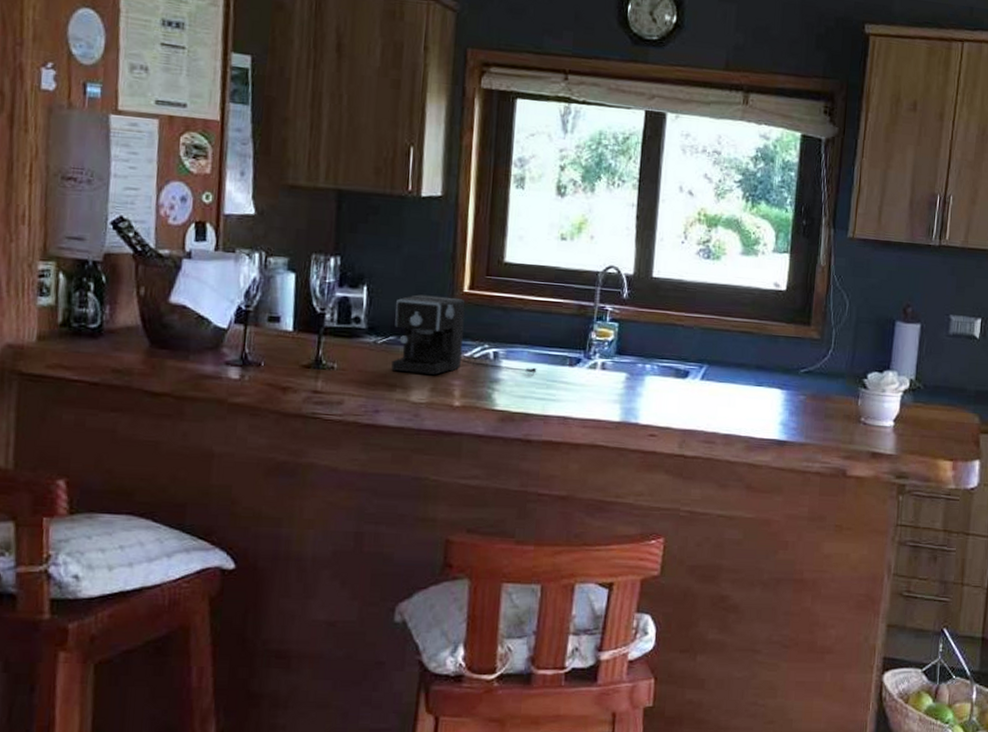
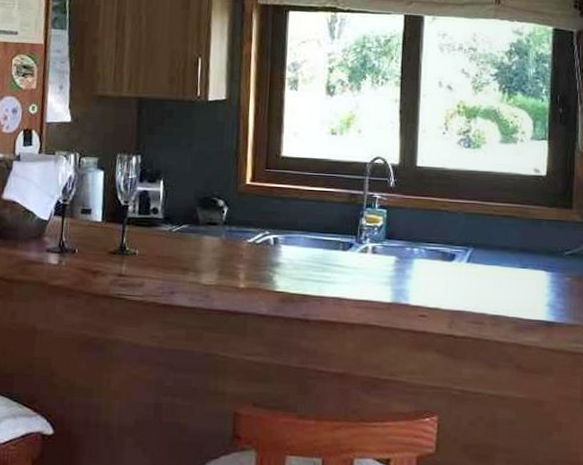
coffee maker: present [391,294,537,375] -> none [184,187,313,259]

